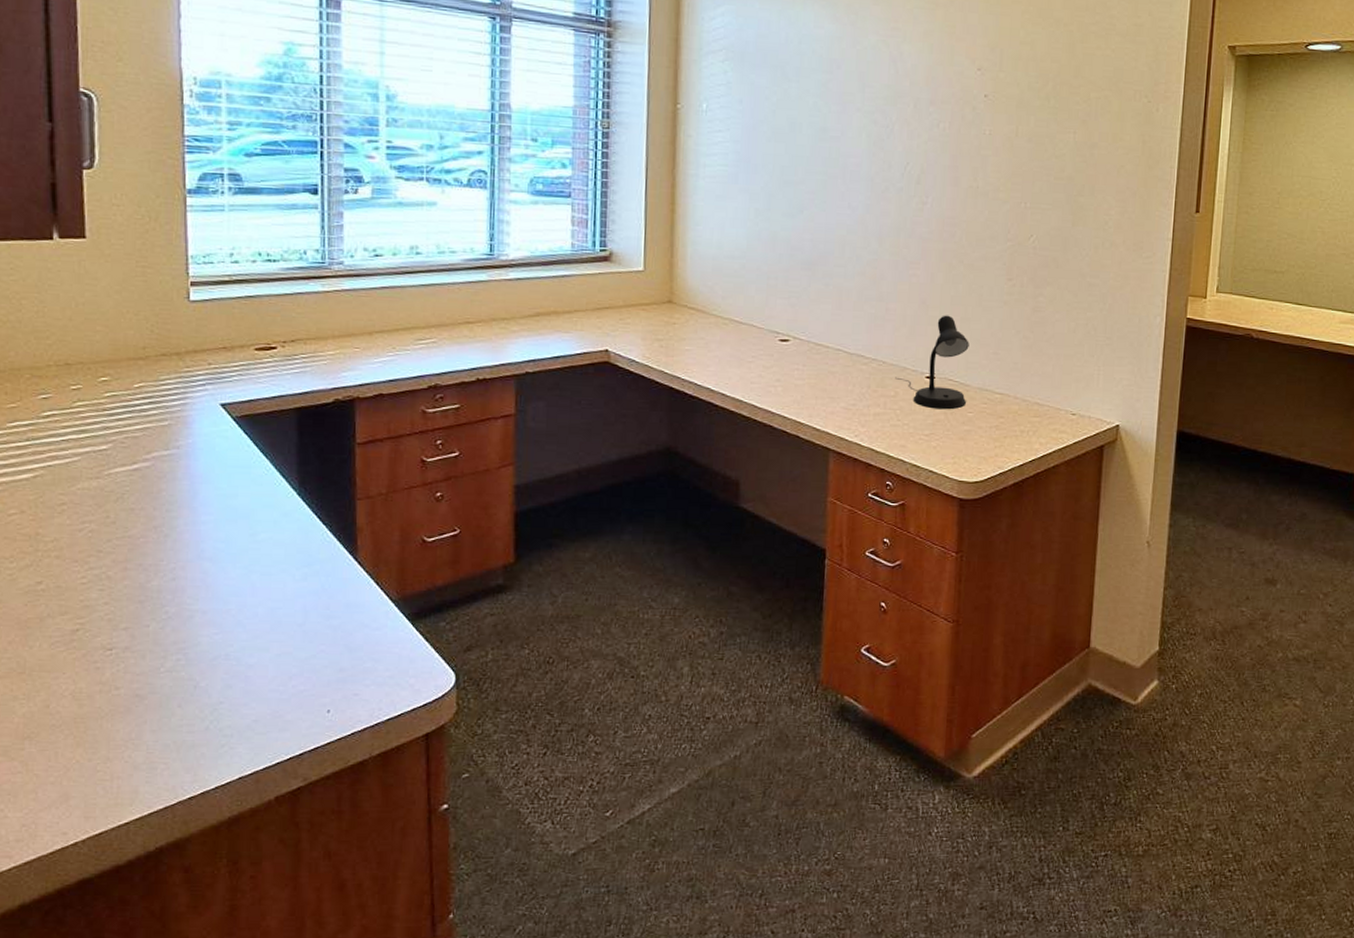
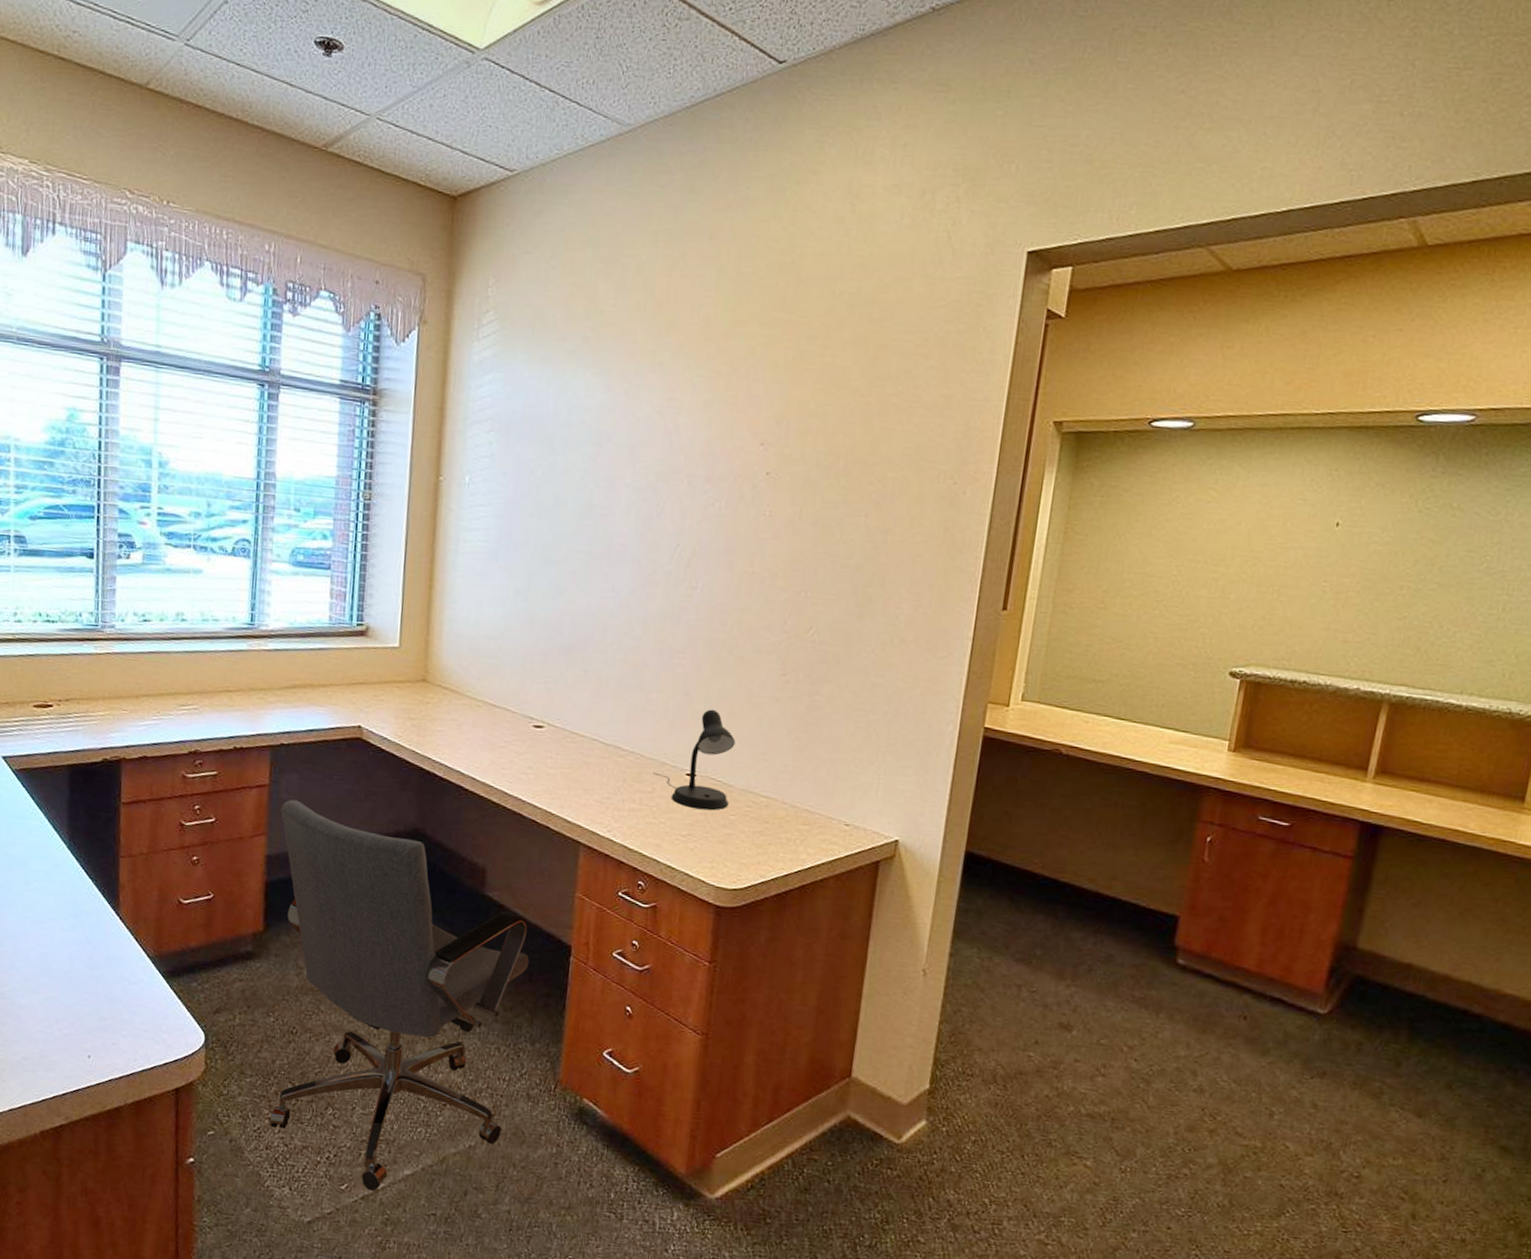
office chair: none [528,427,786,814] -> present [270,799,530,1191]

